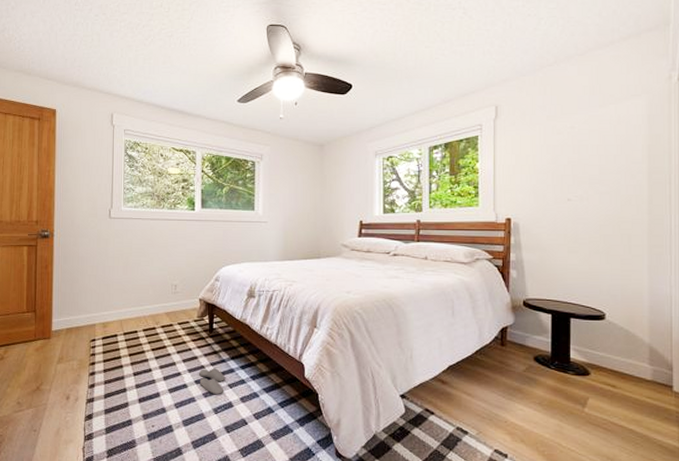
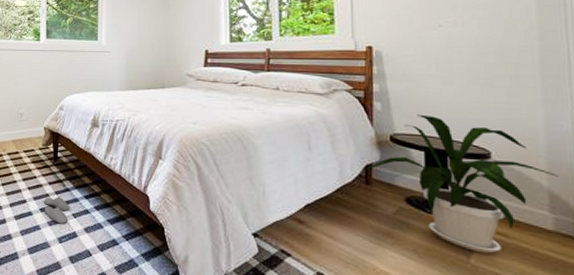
house plant: none [501,281,658,403] -> present [365,114,559,254]

